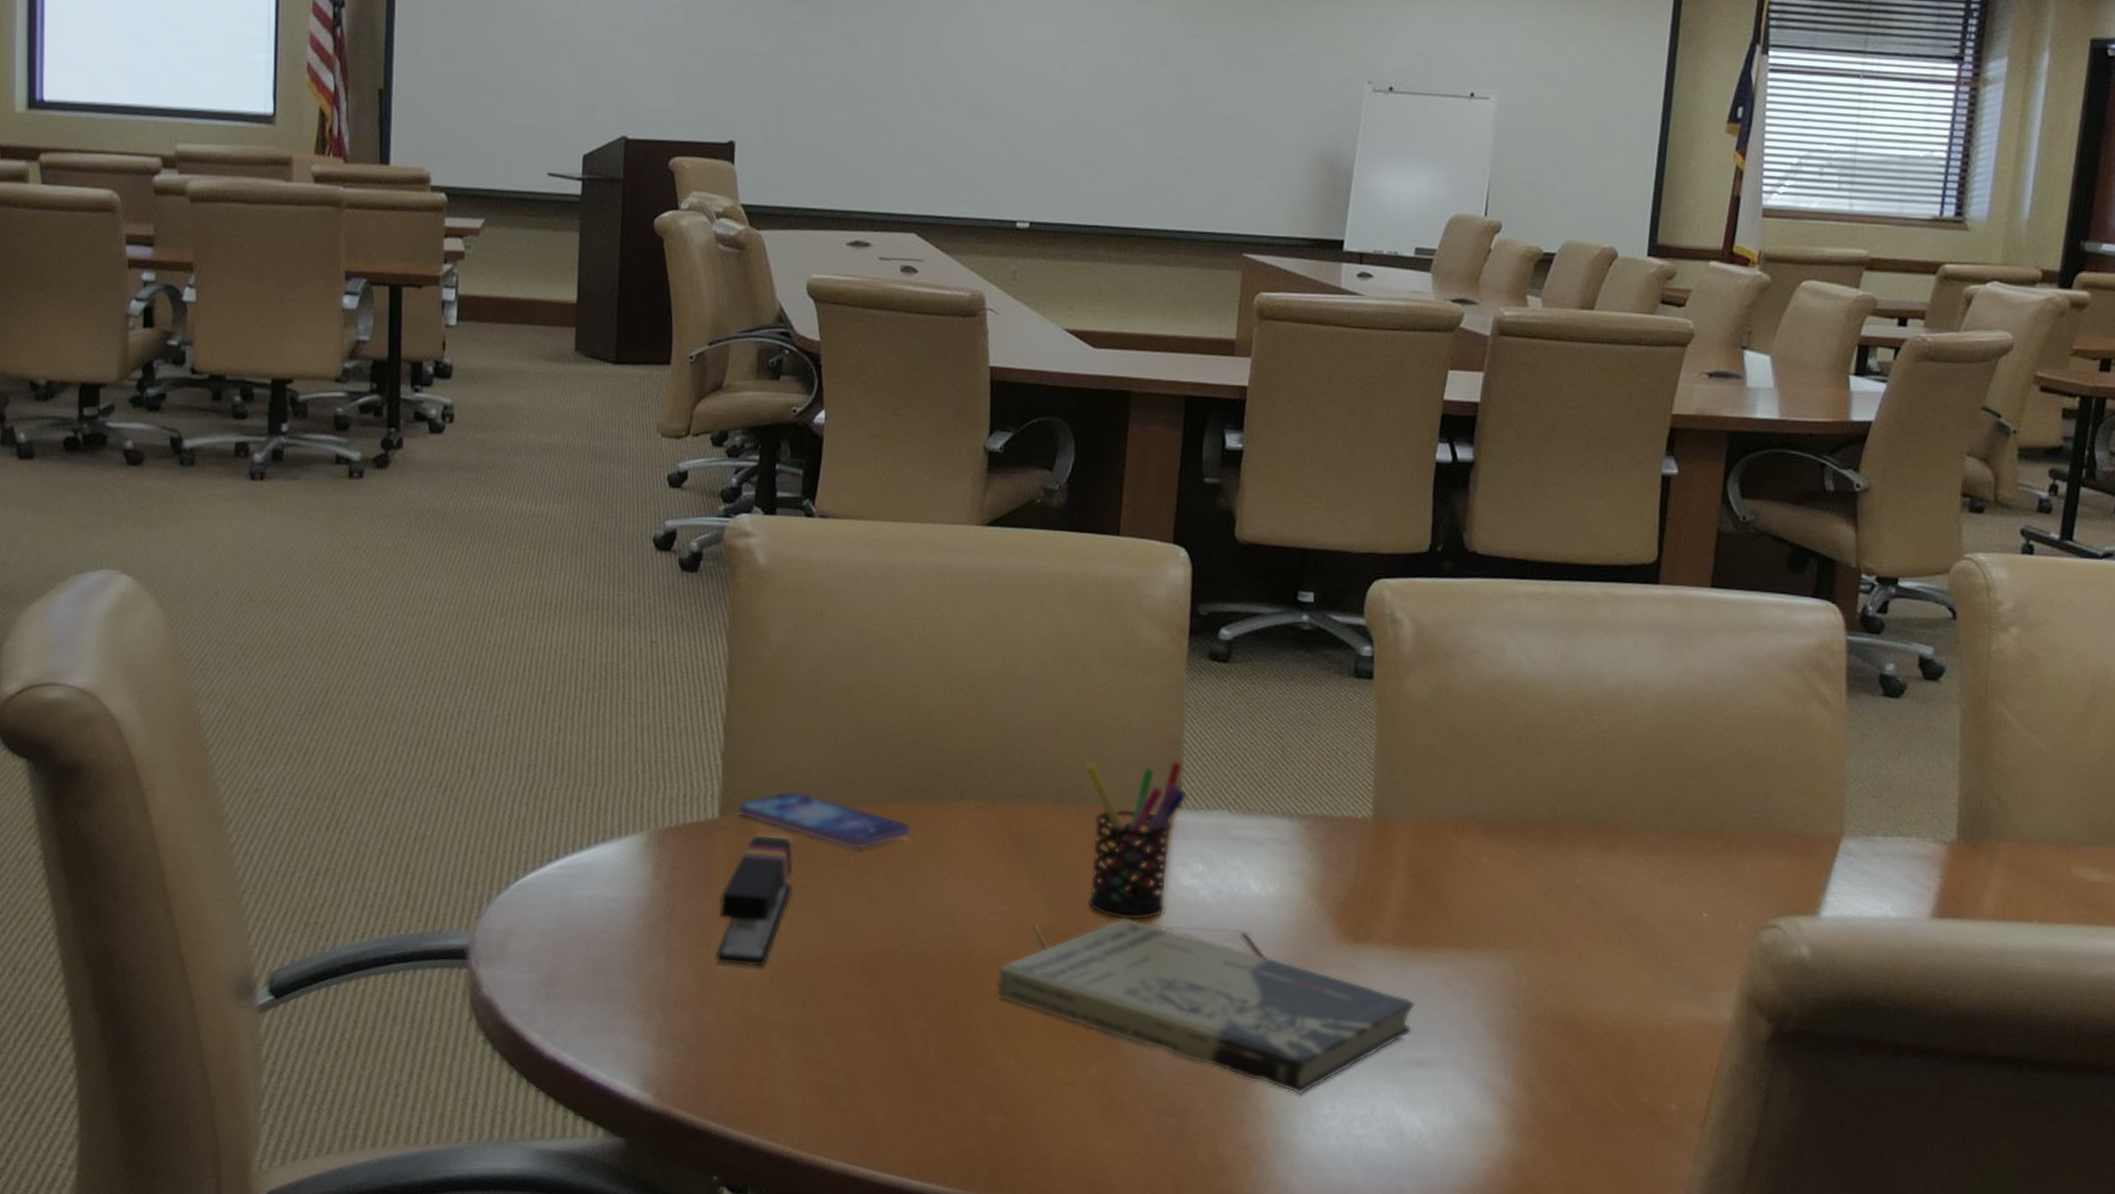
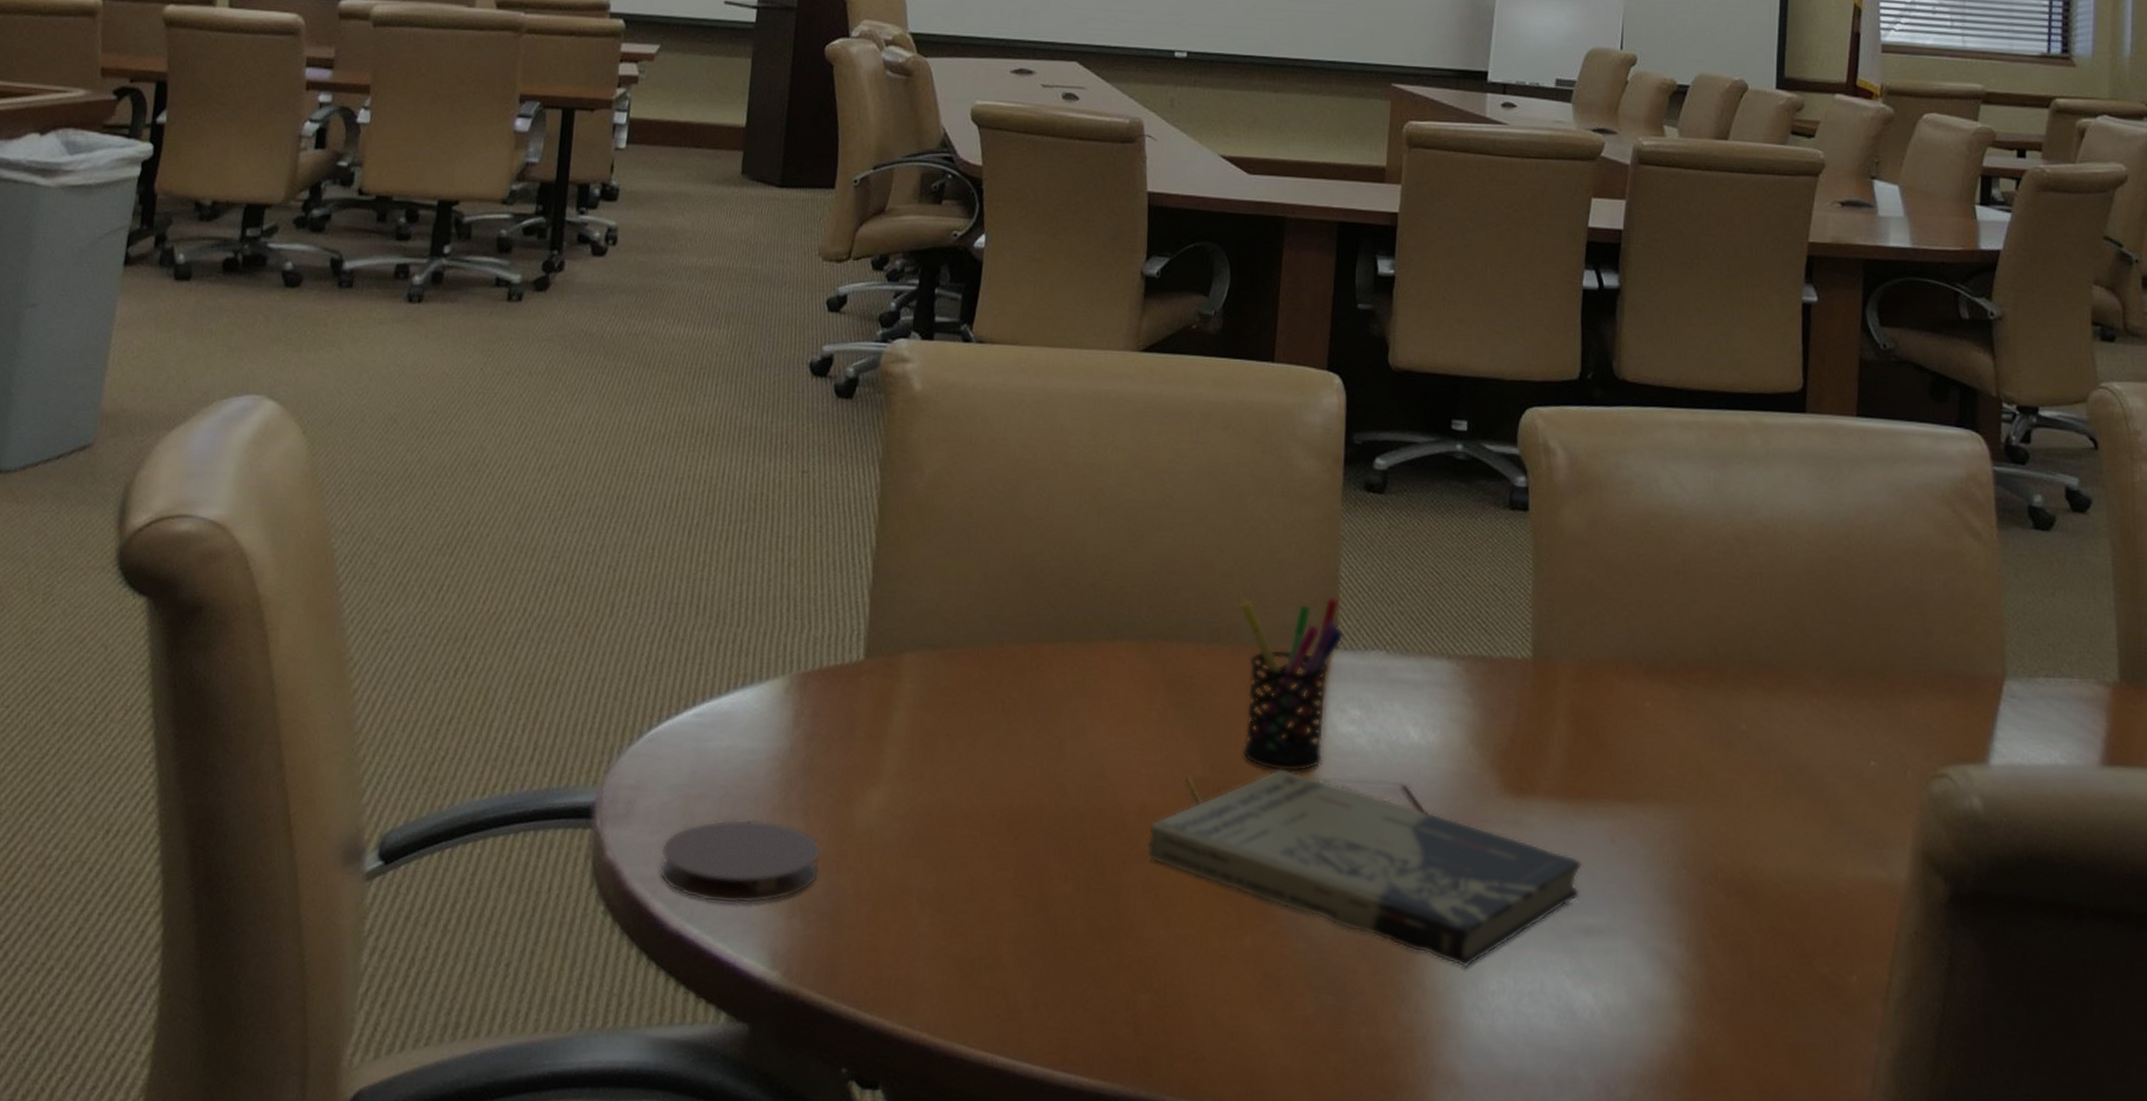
coaster: none [533,960,685,1035] -> present [659,819,821,904]
stapler: present [714,835,794,968] -> none [853,679,940,827]
smartphone: present [736,790,913,850] -> none [882,630,1063,695]

